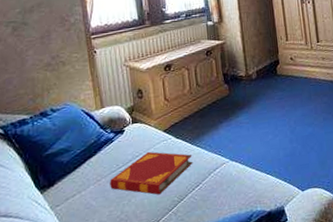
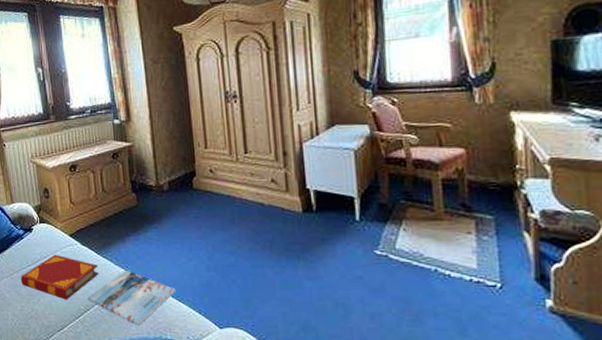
magazine: none [181,154,265,205] -> present [87,269,176,326]

